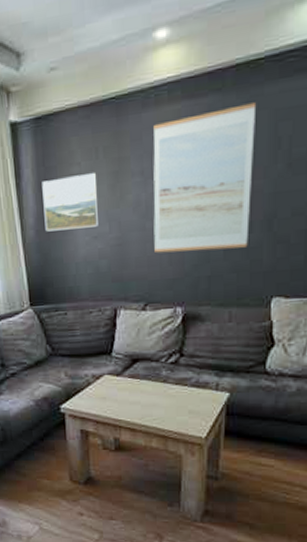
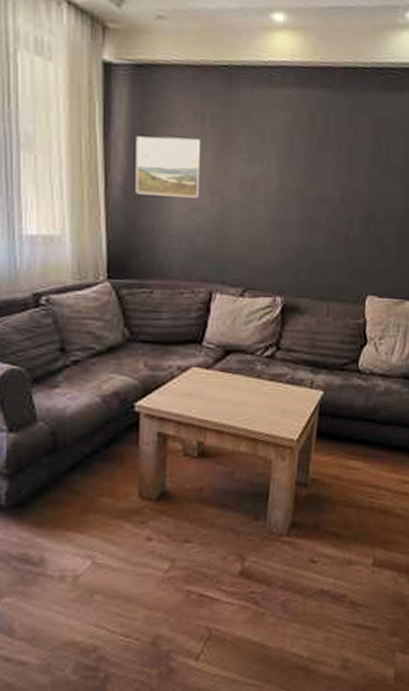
wall art: present [153,102,257,253] -> none [257,103,362,243]

